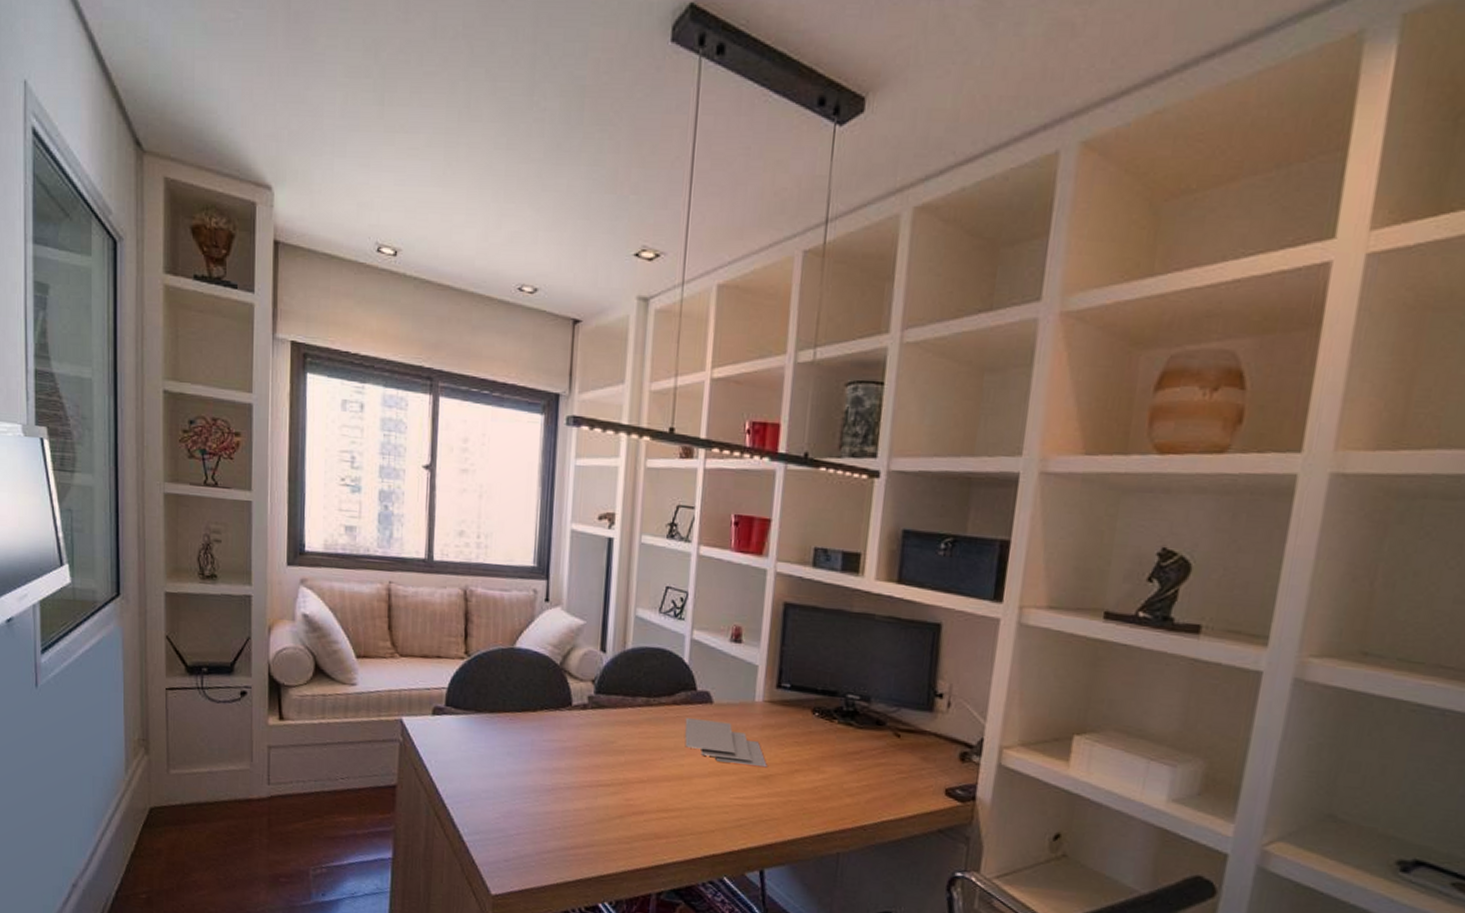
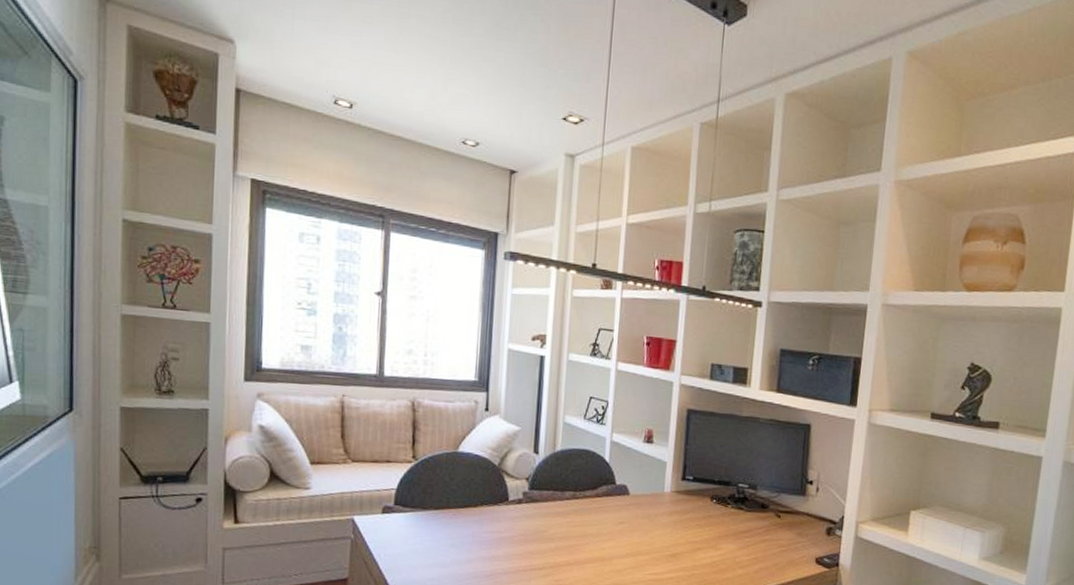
papers: present [684,718,767,768] -> none [606,508,675,548]

